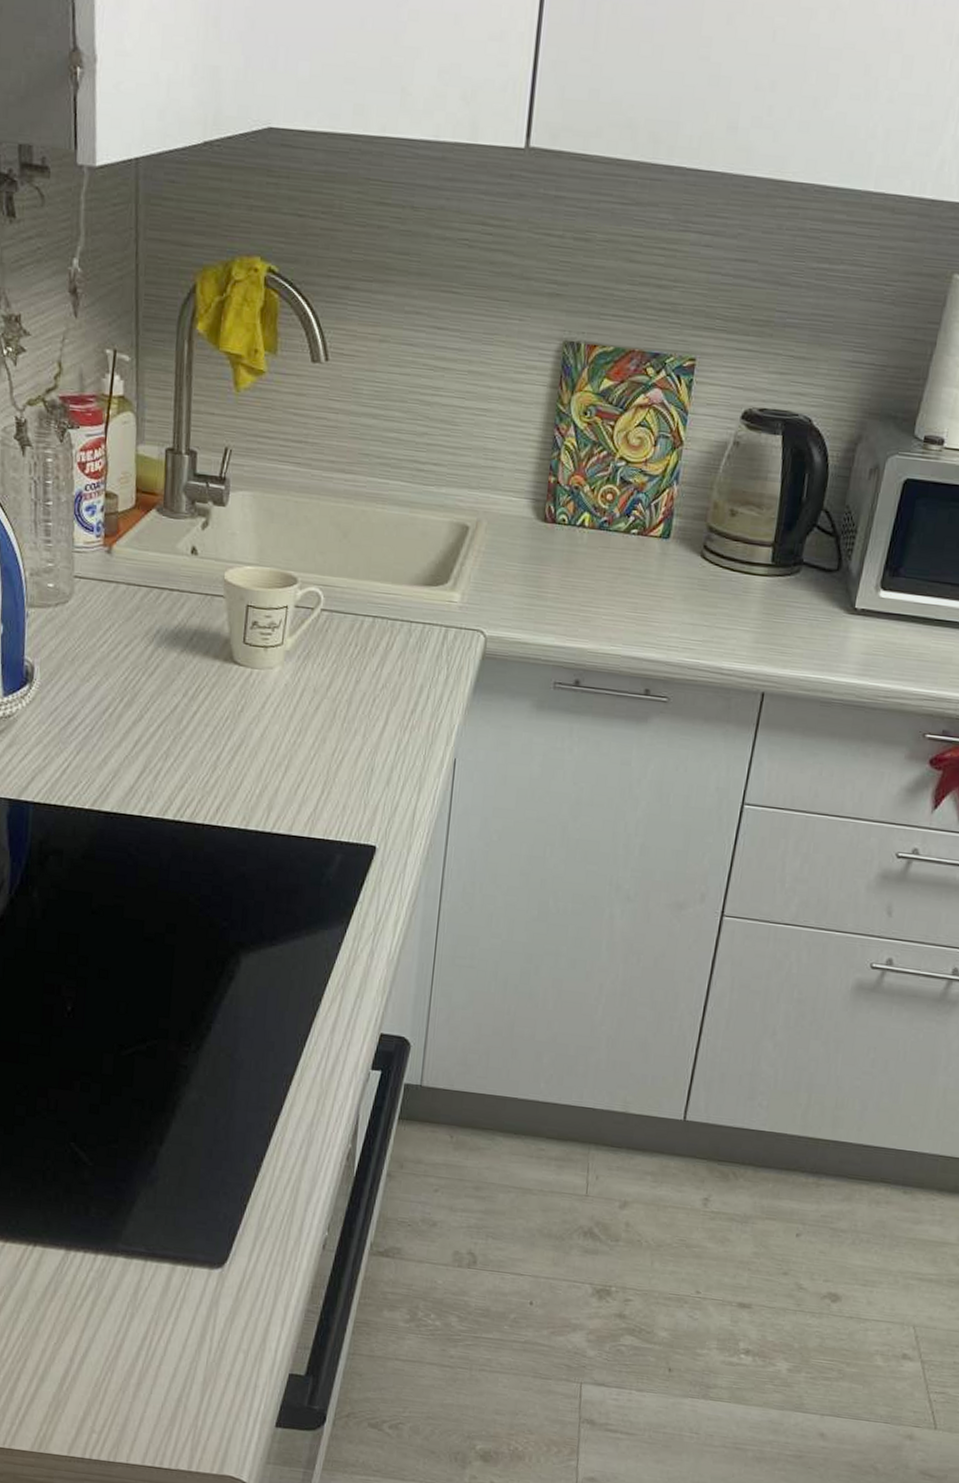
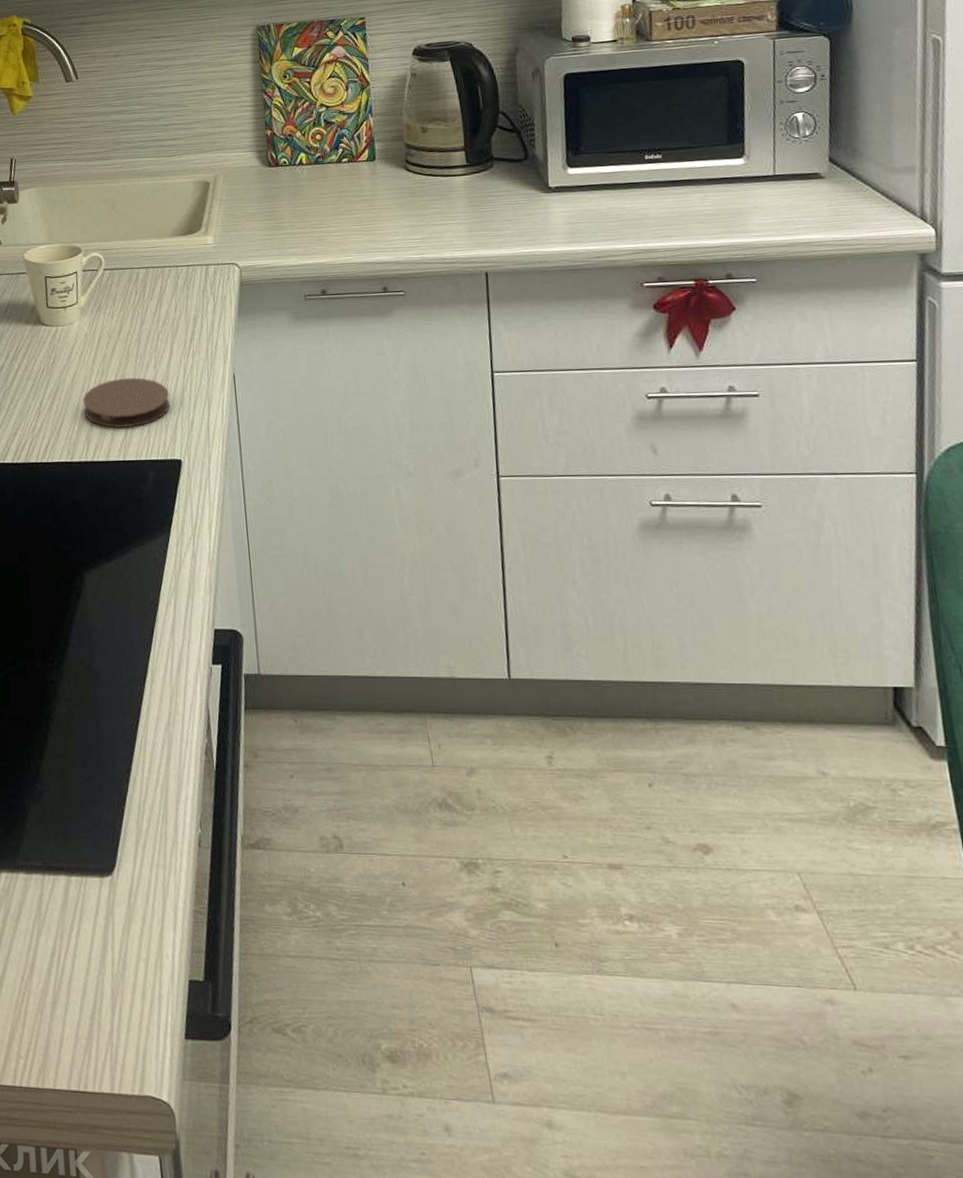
coaster: none [270,742,375,801] -> present [83,377,170,428]

